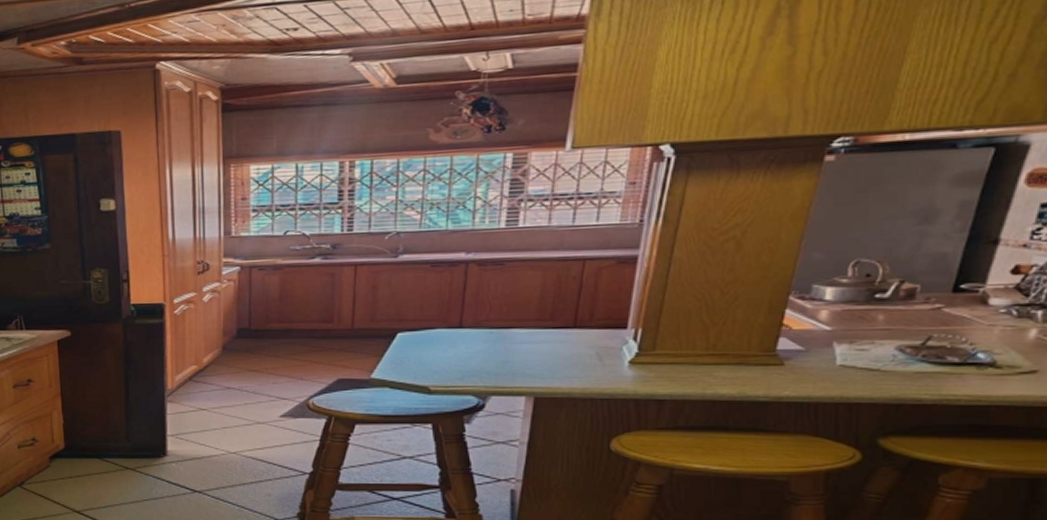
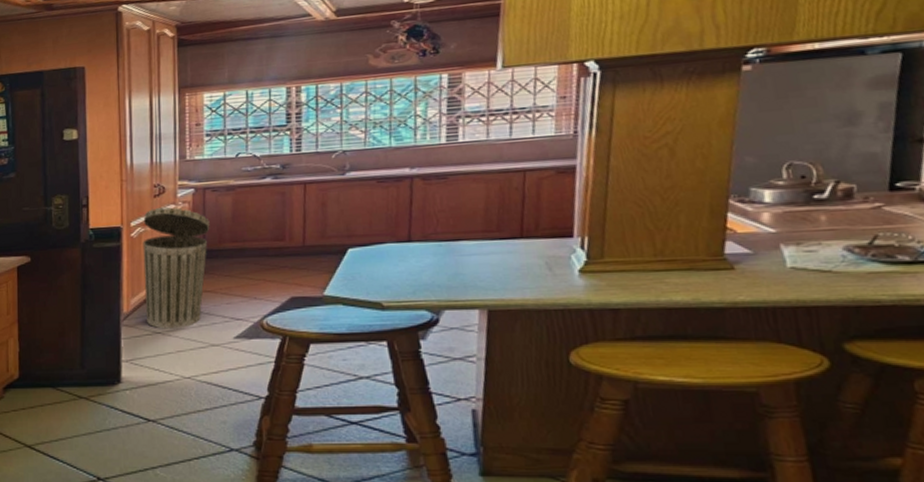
trash can: none [186,285,256,406] -> present [143,207,210,329]

